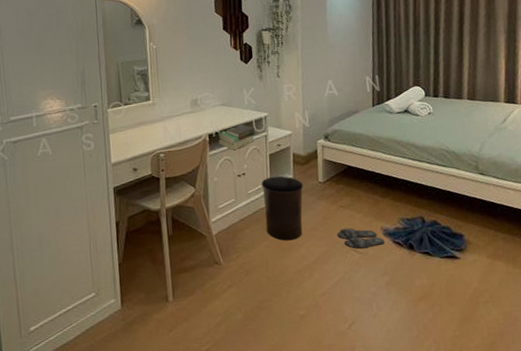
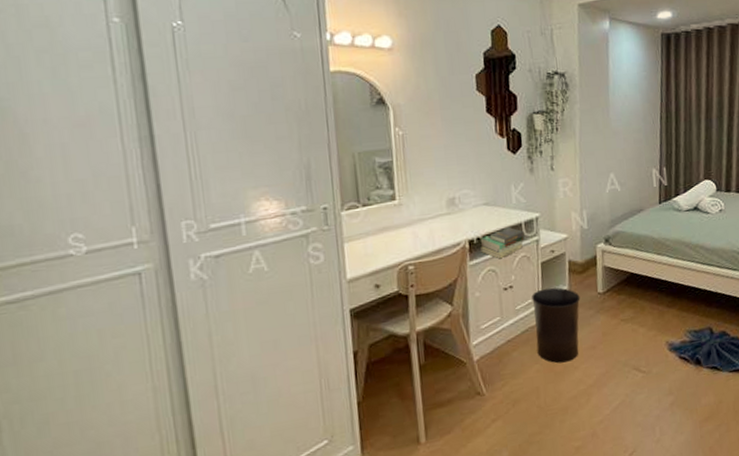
slippers: present [337,227,385,249] -> none [617,343,670,368]

